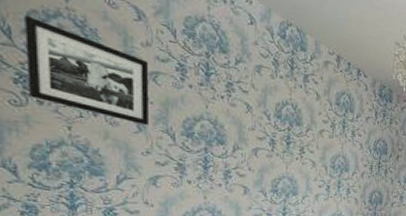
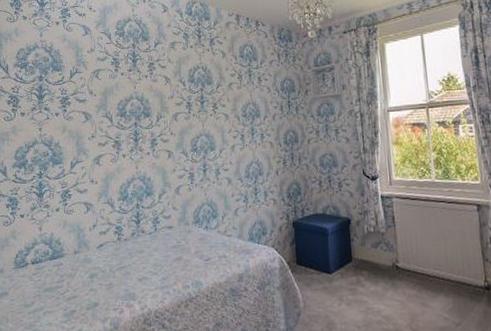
picture frame: present [25,15,149,125] -> none [16,53,93,115]

